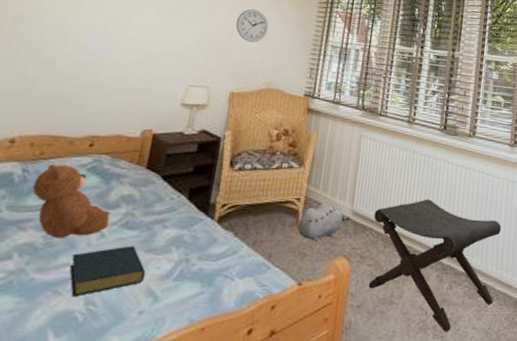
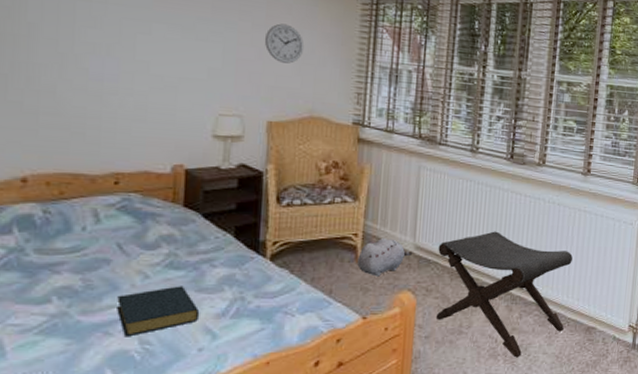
teddy bear: present [32,163,110,239] -> none [58,203,152,281]

